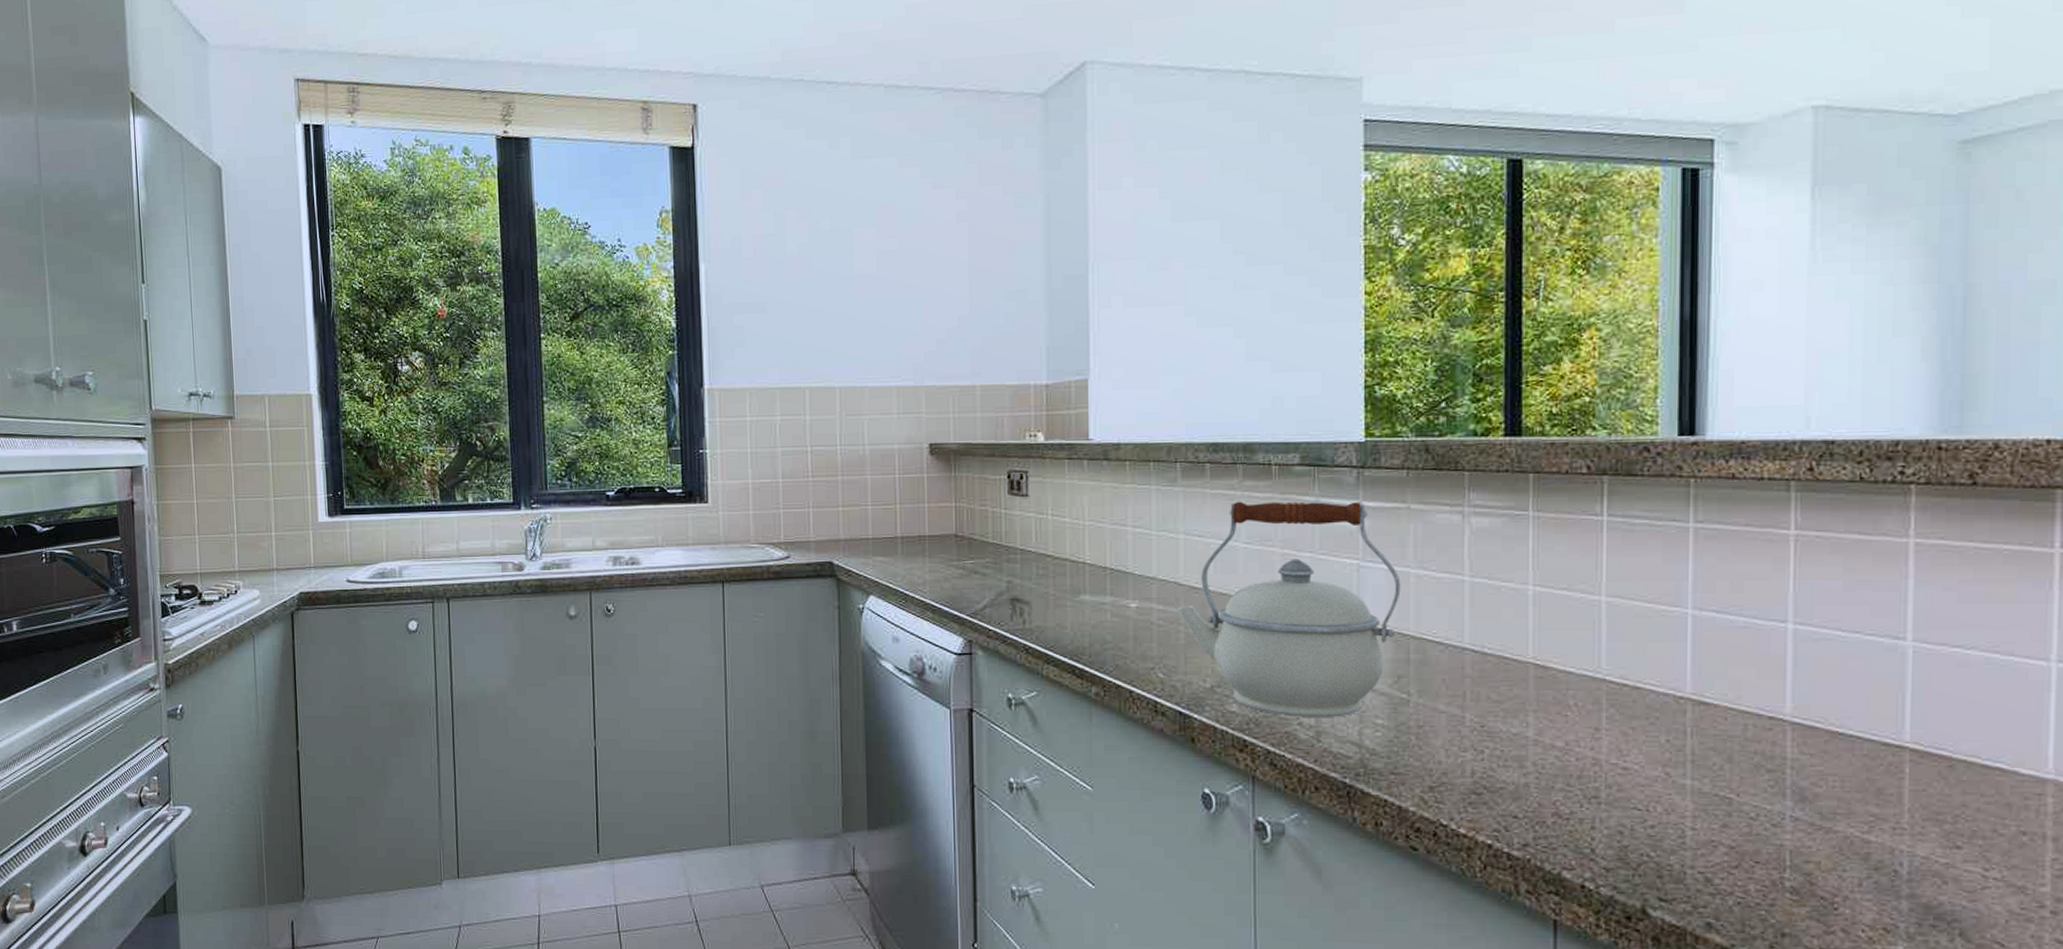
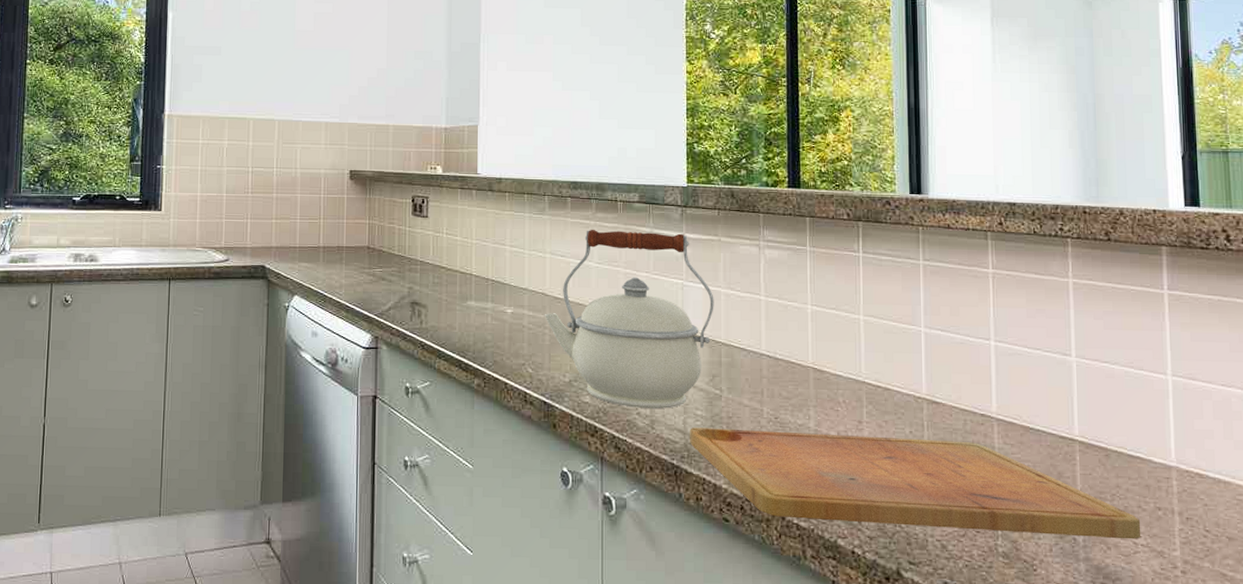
cutting board: none [1367,739,1995,872] -> present [690,427,1141,540]

